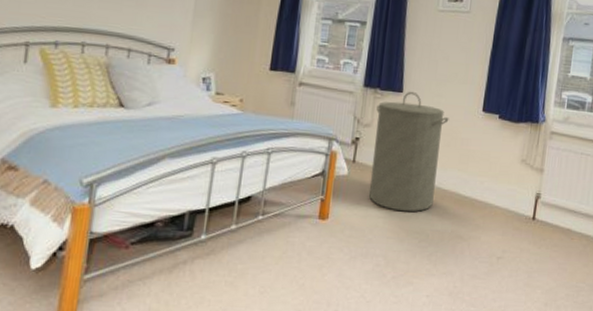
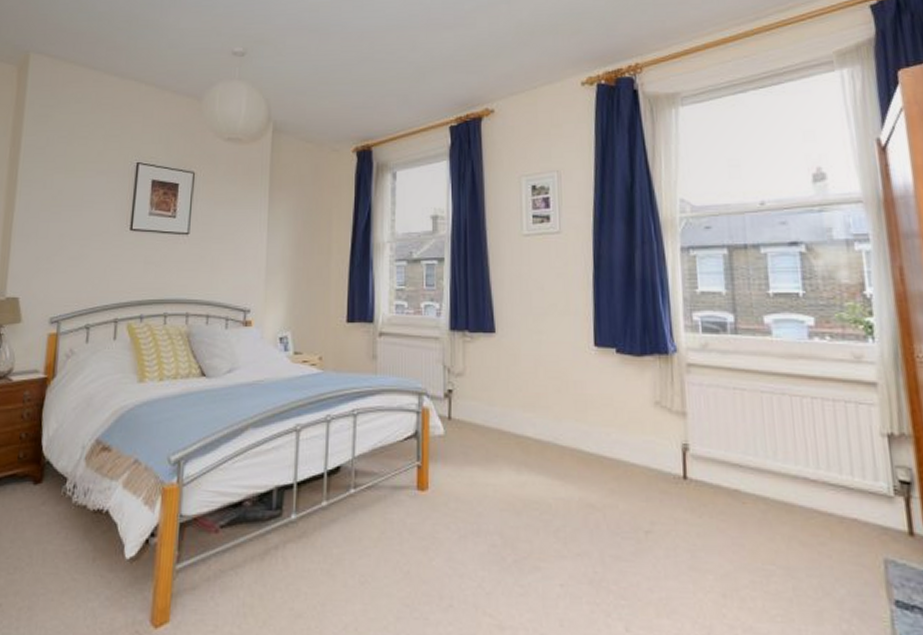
laundry hamper: present [368,91,449,213] -> none [468,330,555,477]

